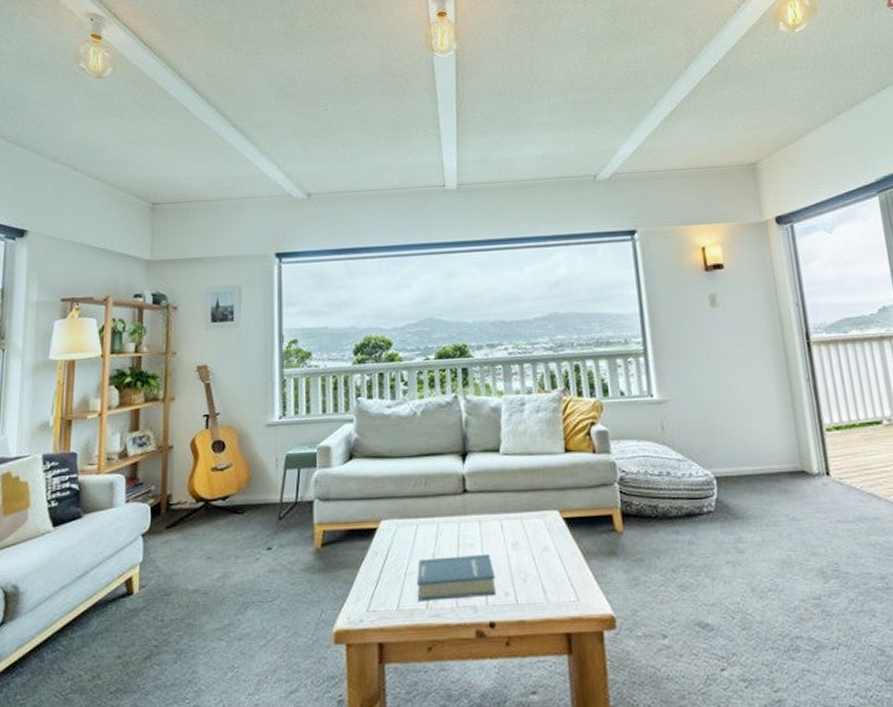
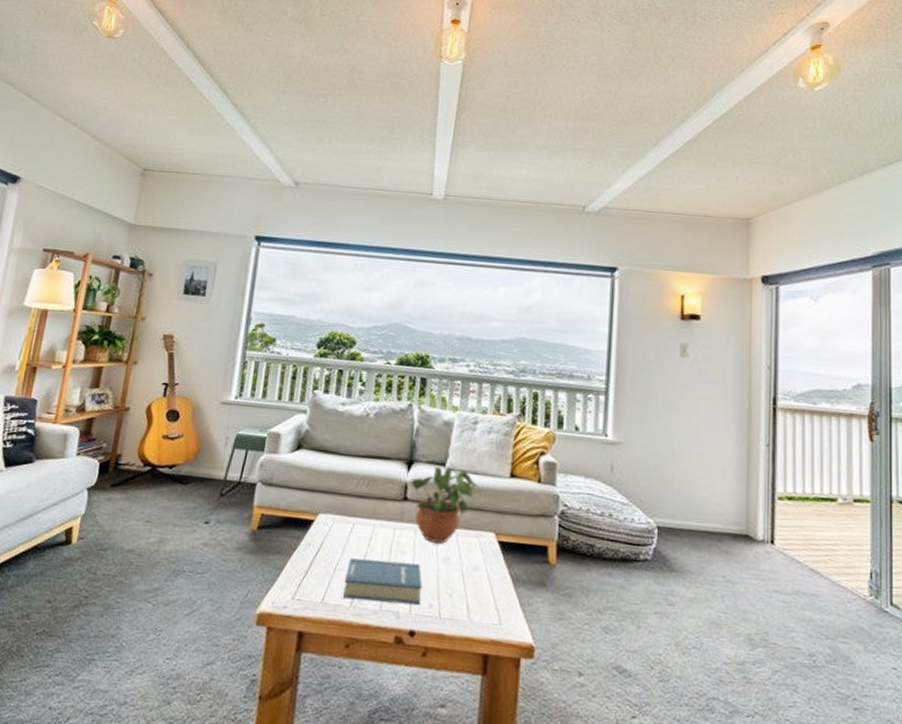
potted plant: none [468,449,536,530] -> present [411,464,479,544]

